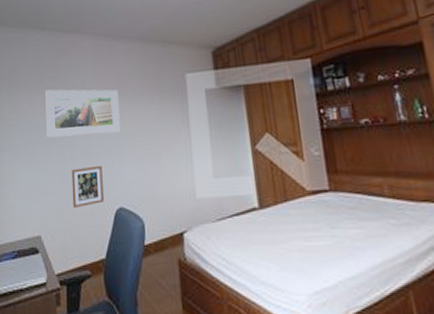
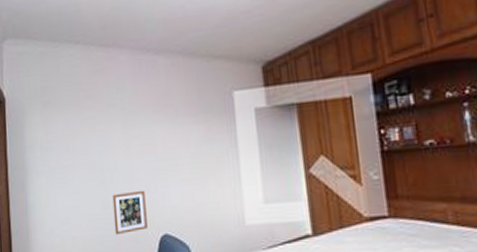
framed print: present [44,89,121,138] -> none [80,109,164,162]

